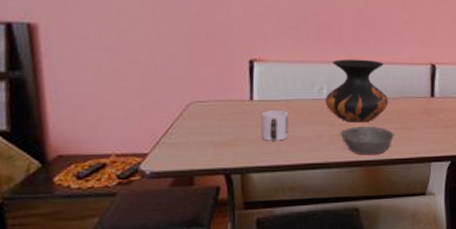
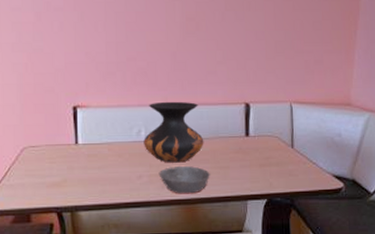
mug: present [261,109,289,141] -> none [86,152,111,182]

